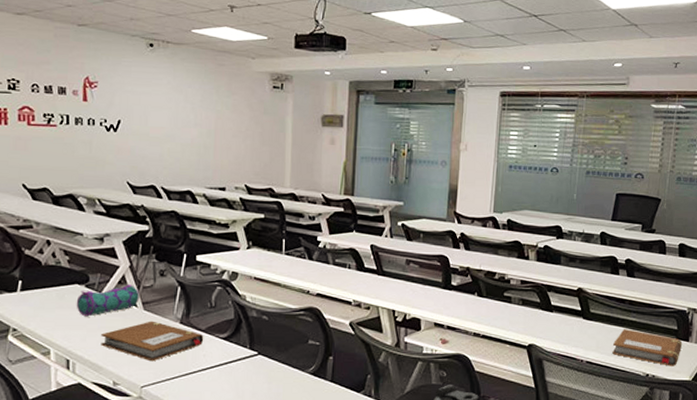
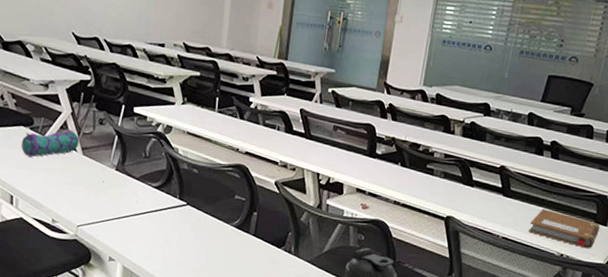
notebook: present [101,321,204,362] -> none [42,165,137,204]

